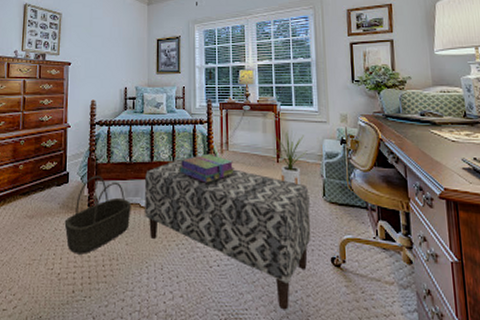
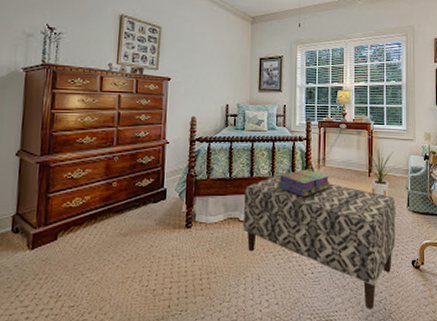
basket: present [64,176,131,254] -> none [161,192,230,270]

